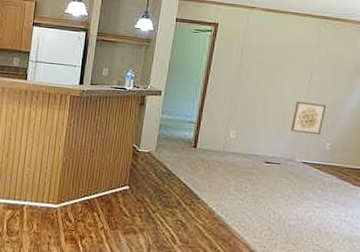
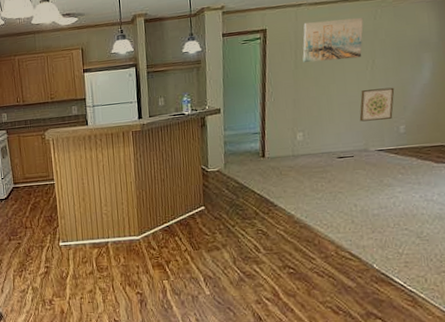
wall art: none [247,25,309,70] -> present [302,17,364,62]

